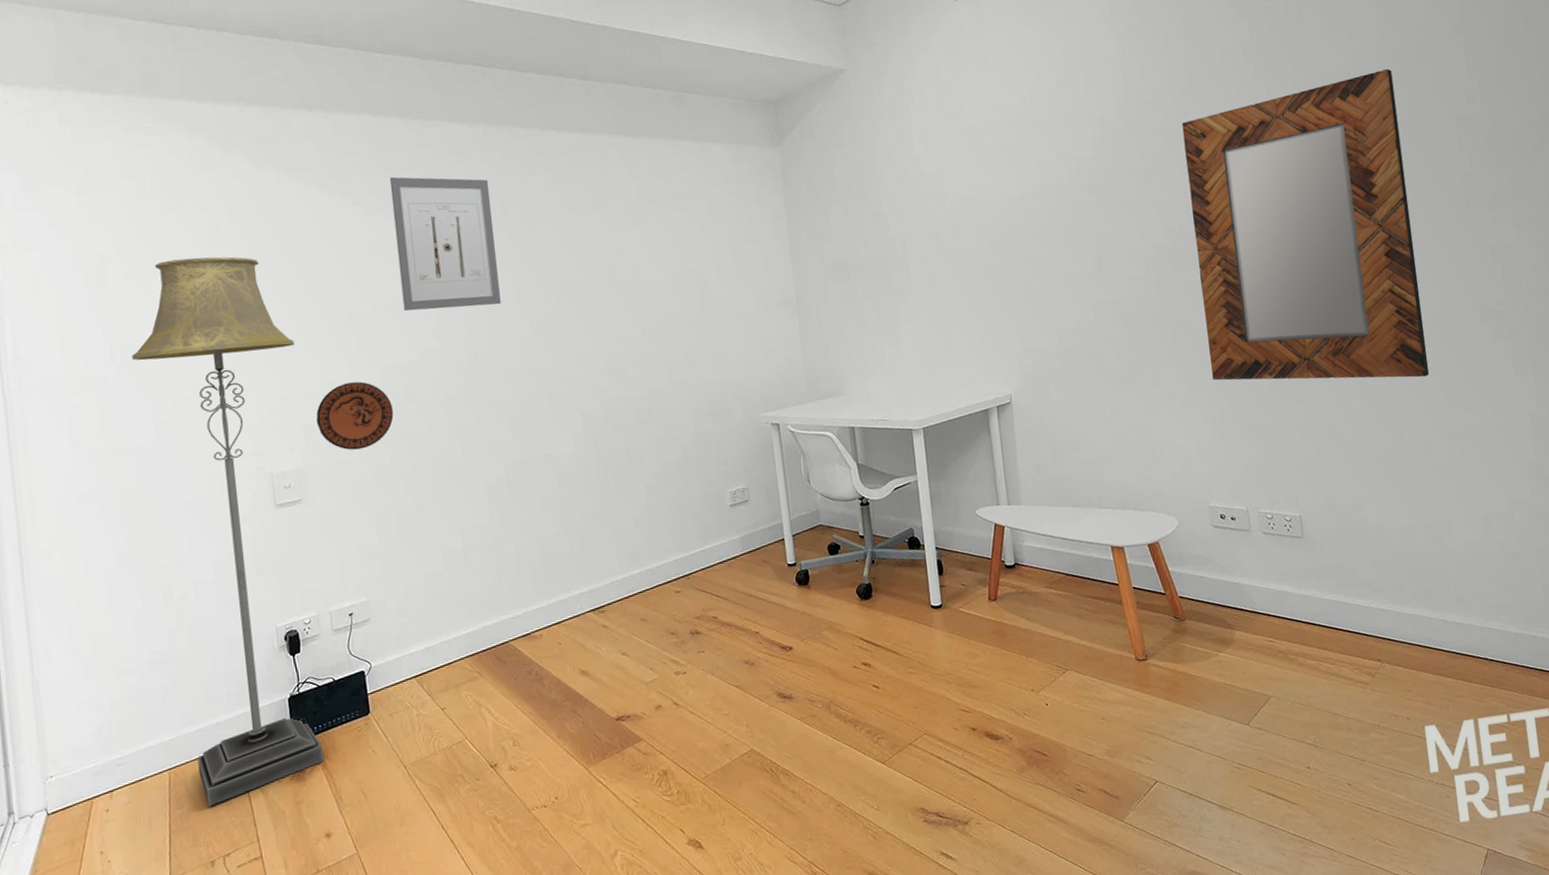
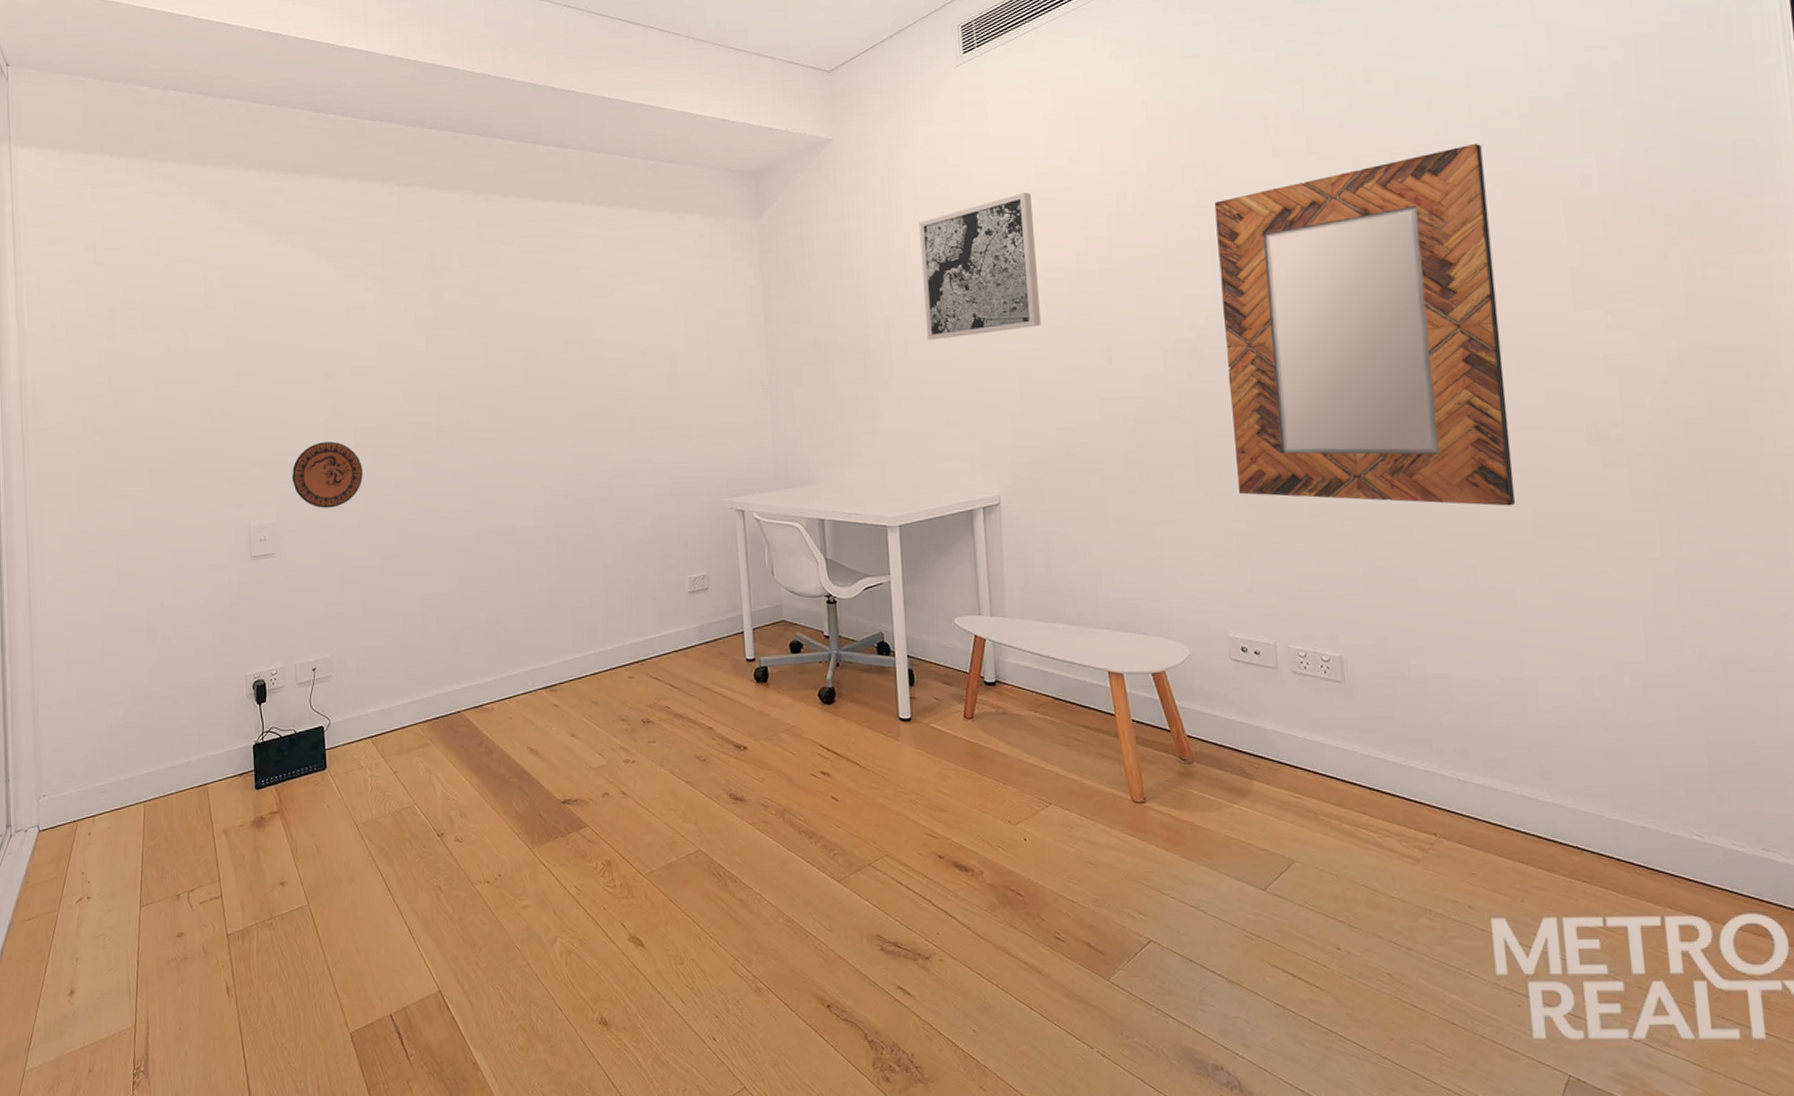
floor lamp: present [132,256,324,807] -> none [132,314,282,842]
wall art: present [389,177,501,312] -> none [370,241,470,375]
wall art: none [927,117,1040,255] -> present [918,192,1041,340]

